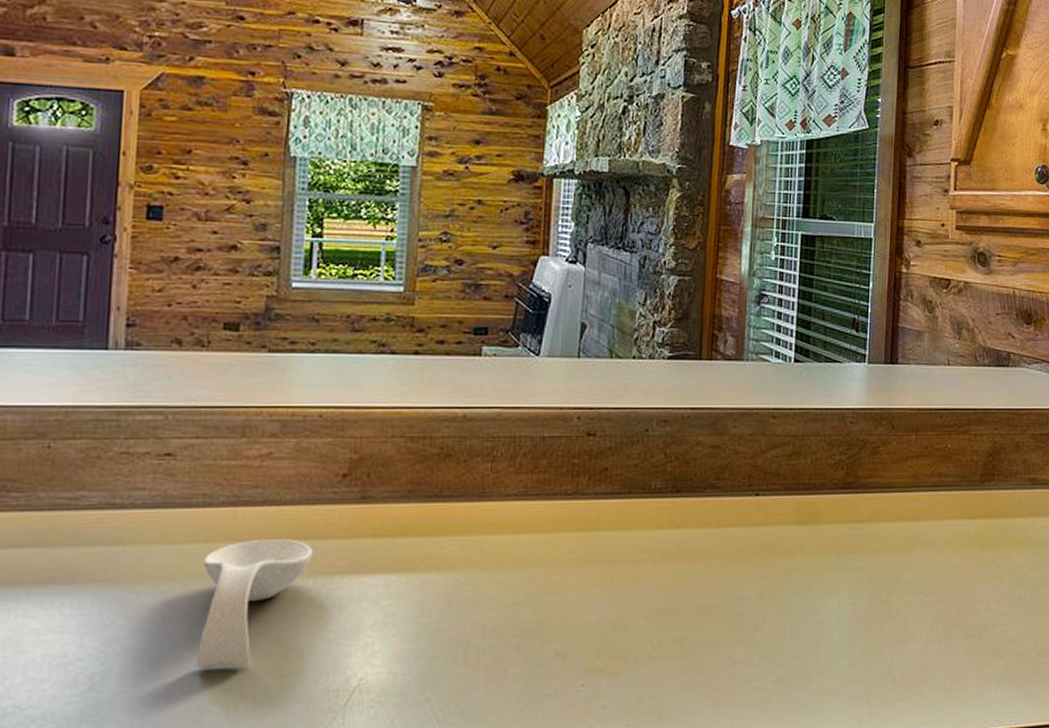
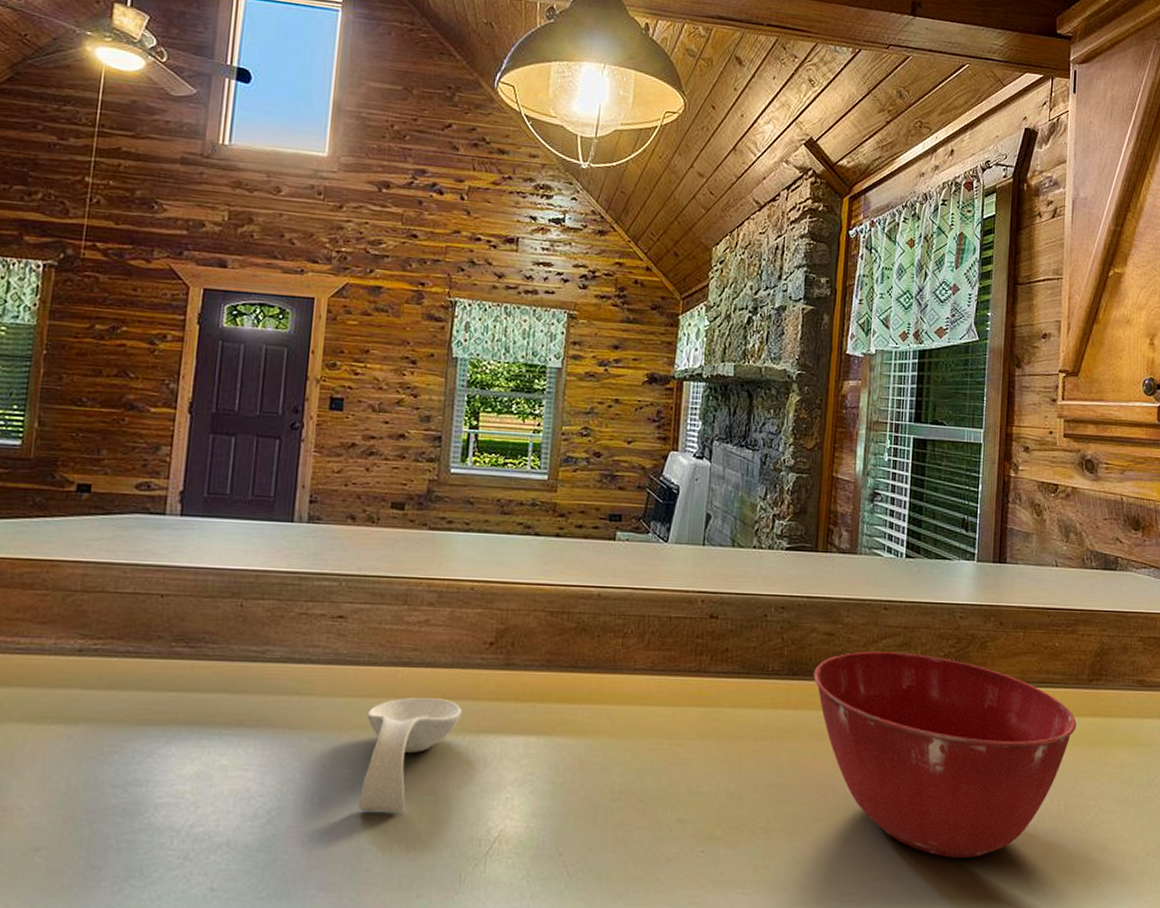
mixing bowl: none [699,462,969,673] -> present [813,651,1077,858]

